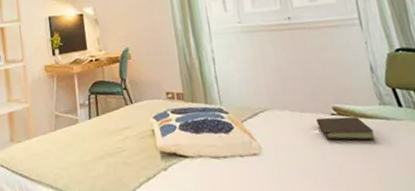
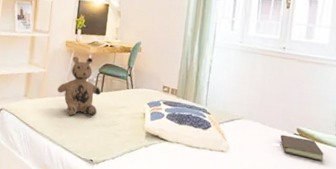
teddy bear: none [46,78,99,152] -> present [57,56,102,117]

